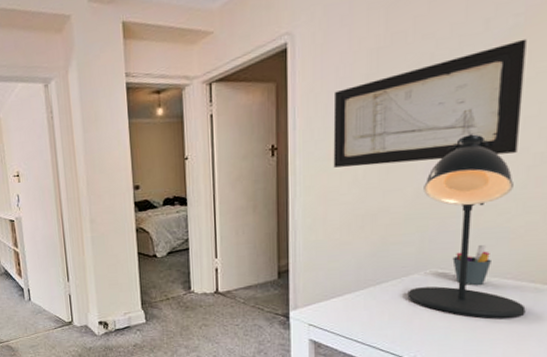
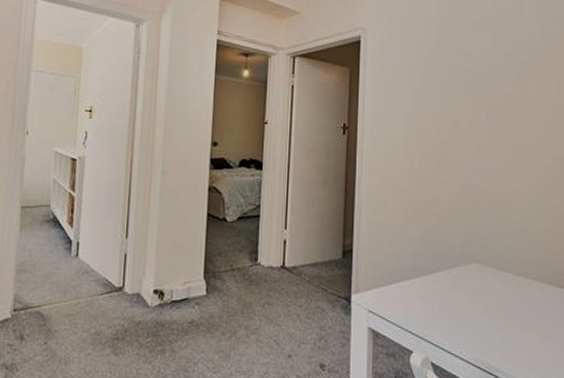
wall art: present [333,38,527,168] -> none [394,72,534,164]
desk lamp: present [407,134,526,319] -> none [454,142,547,319]
pen holder: present [452,245,491,285] -> none [489,244,519,282]

